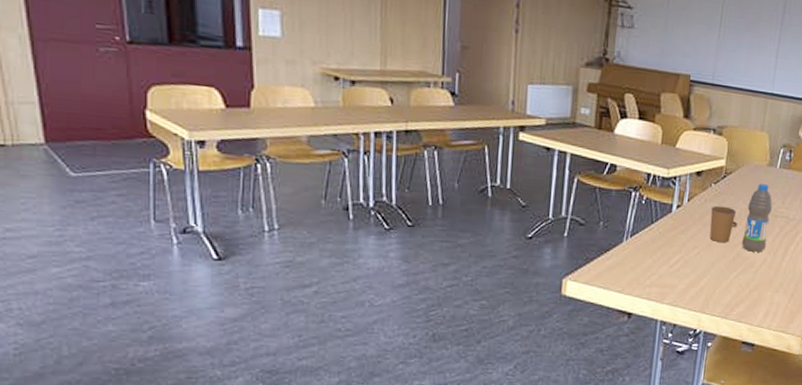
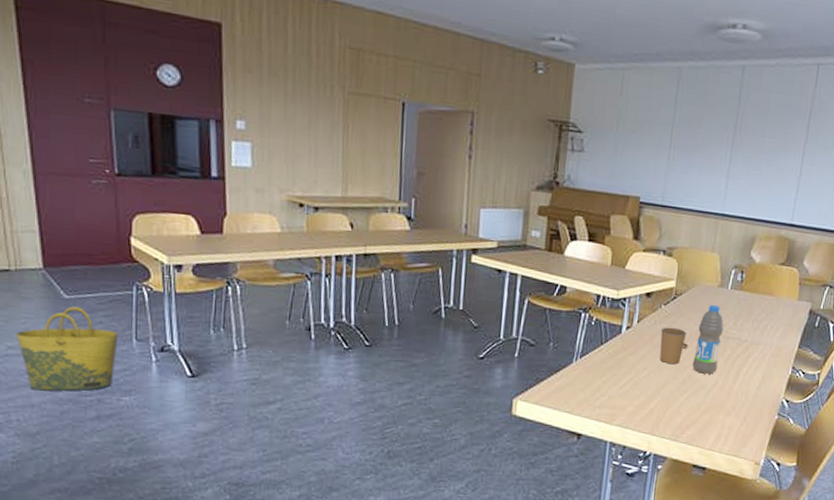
tote bag: none [15,185,134,277] -> present [16,306,118,391]

